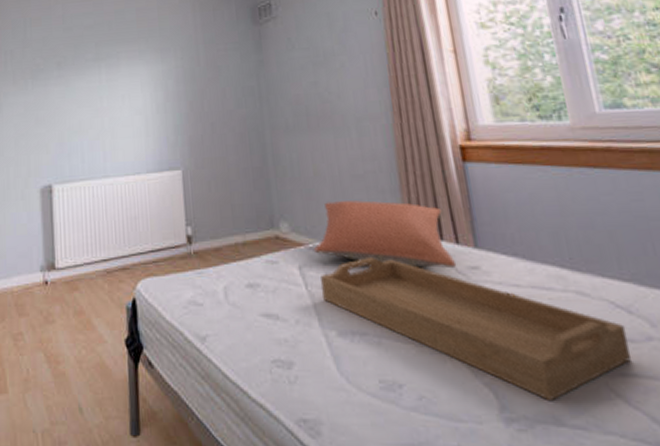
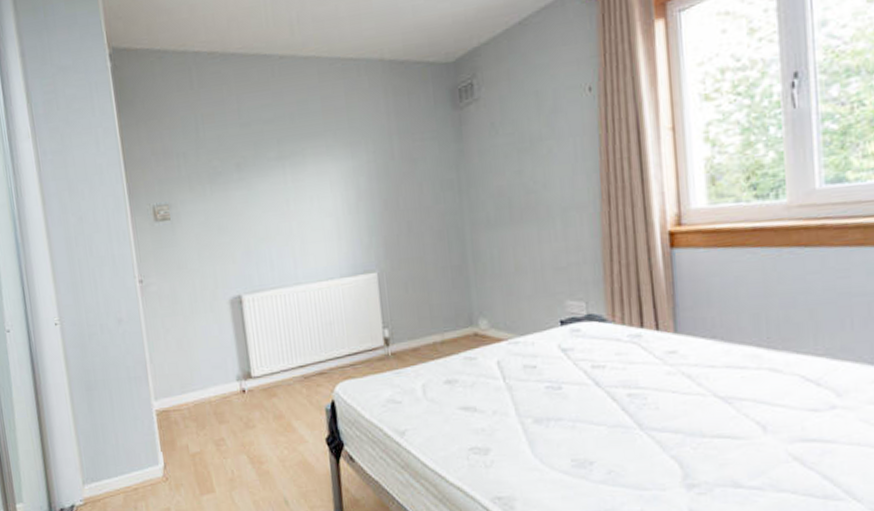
pillow: present [313,200,457,268] -> none [512,293,655,356]
serving tray: present [321,258,632,402] -> none [519,348,814,468]

